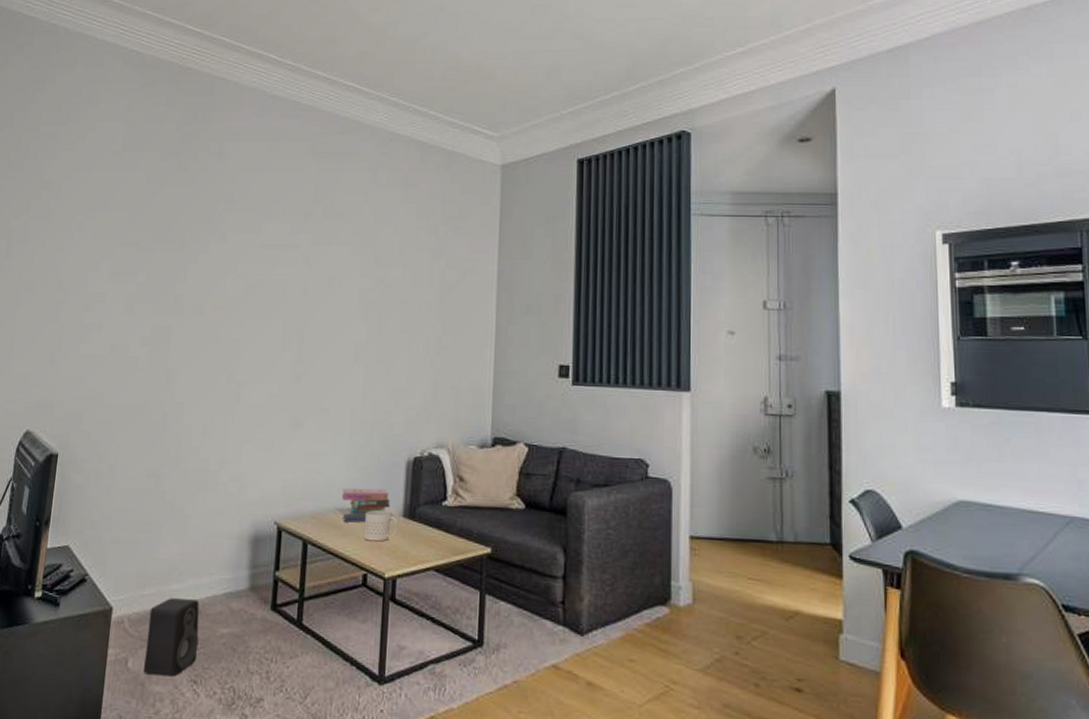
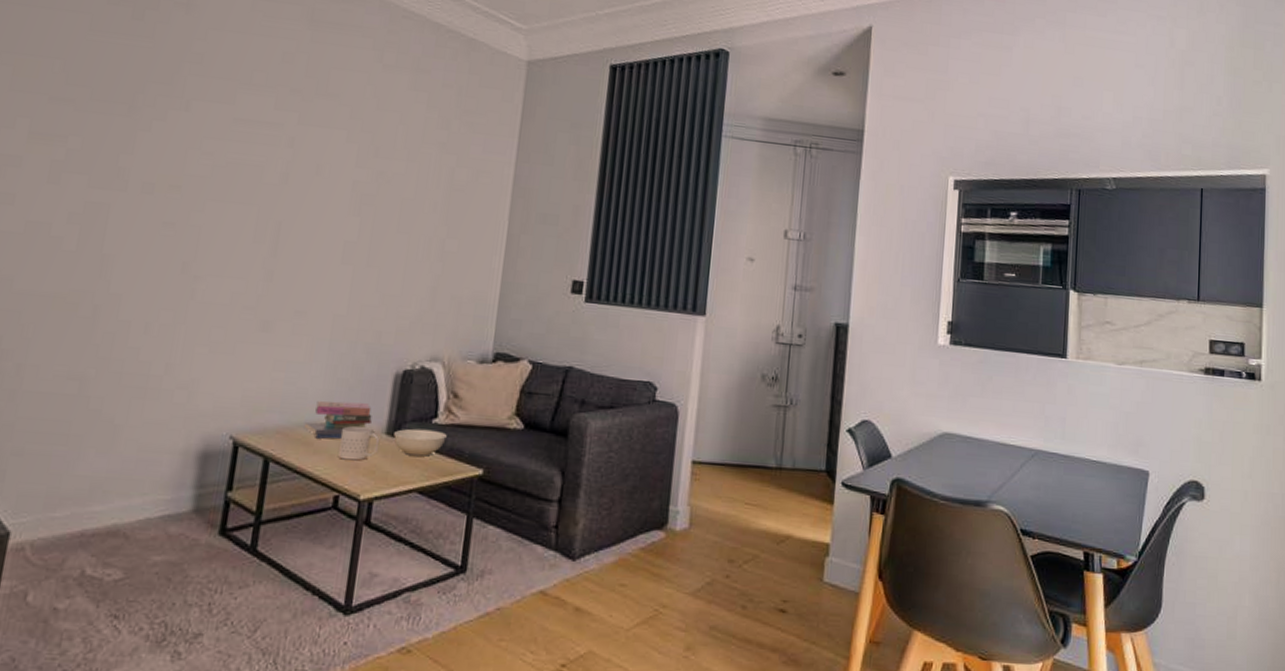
speaker: present [144,598,200,677] -> none [48,521,128,612]
bowl: none [410,511,456,537] -> present [393,428,447,457]

